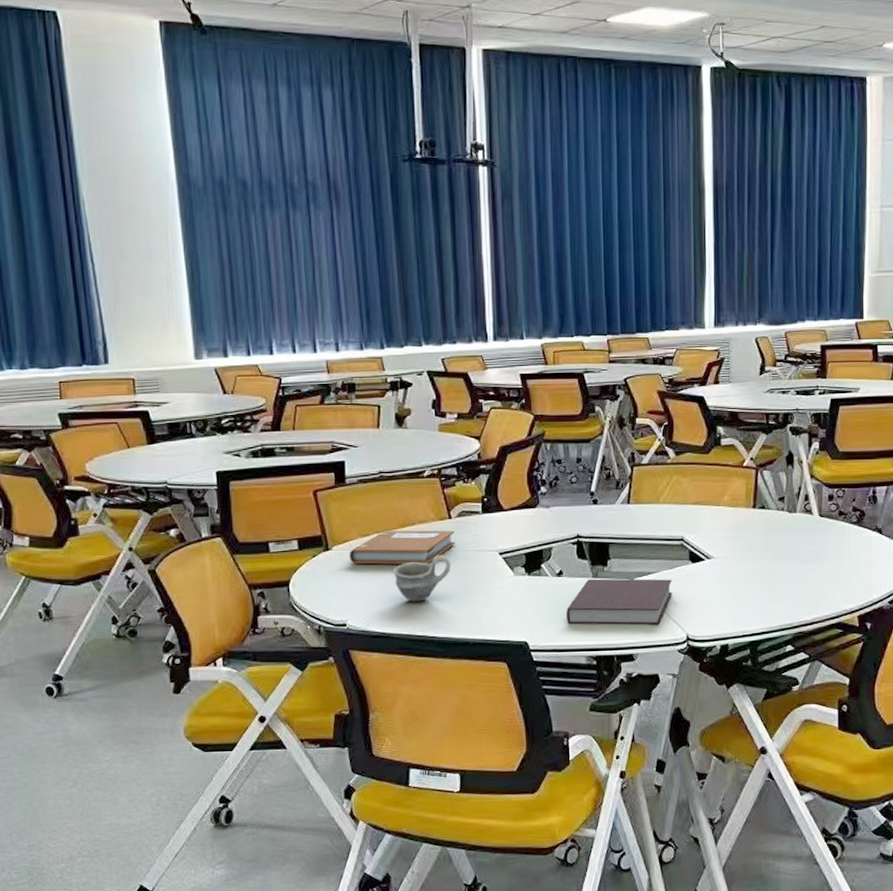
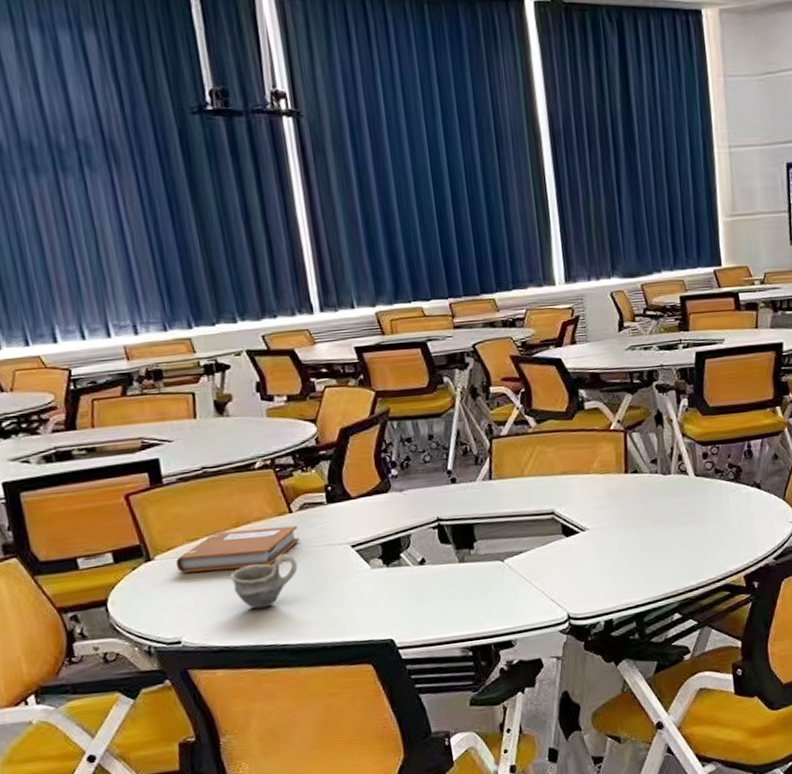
notebook: present [566,578,672,625] -> none [433,556,548,615]

